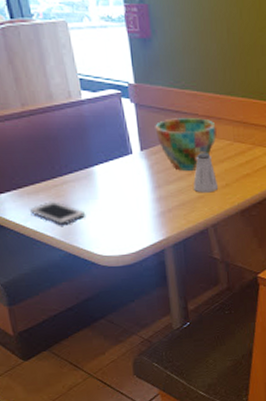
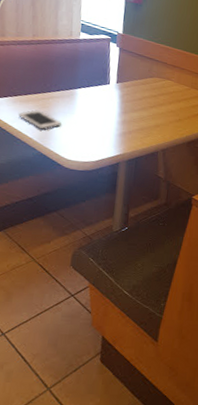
cup: present [155,118,217,171] -> none [131,63,179,105]
saltshaker: present [193,153,218,193] -> none [153,92,173,124]

